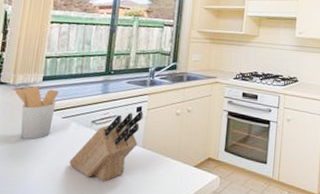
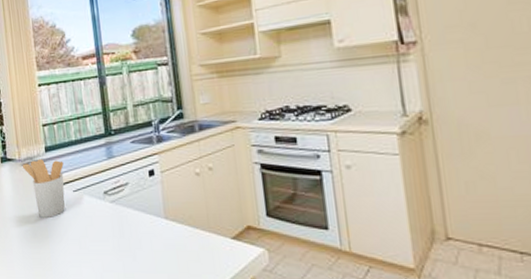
knife block: present [69,111,144,182] -> none [91,174,159,261]

